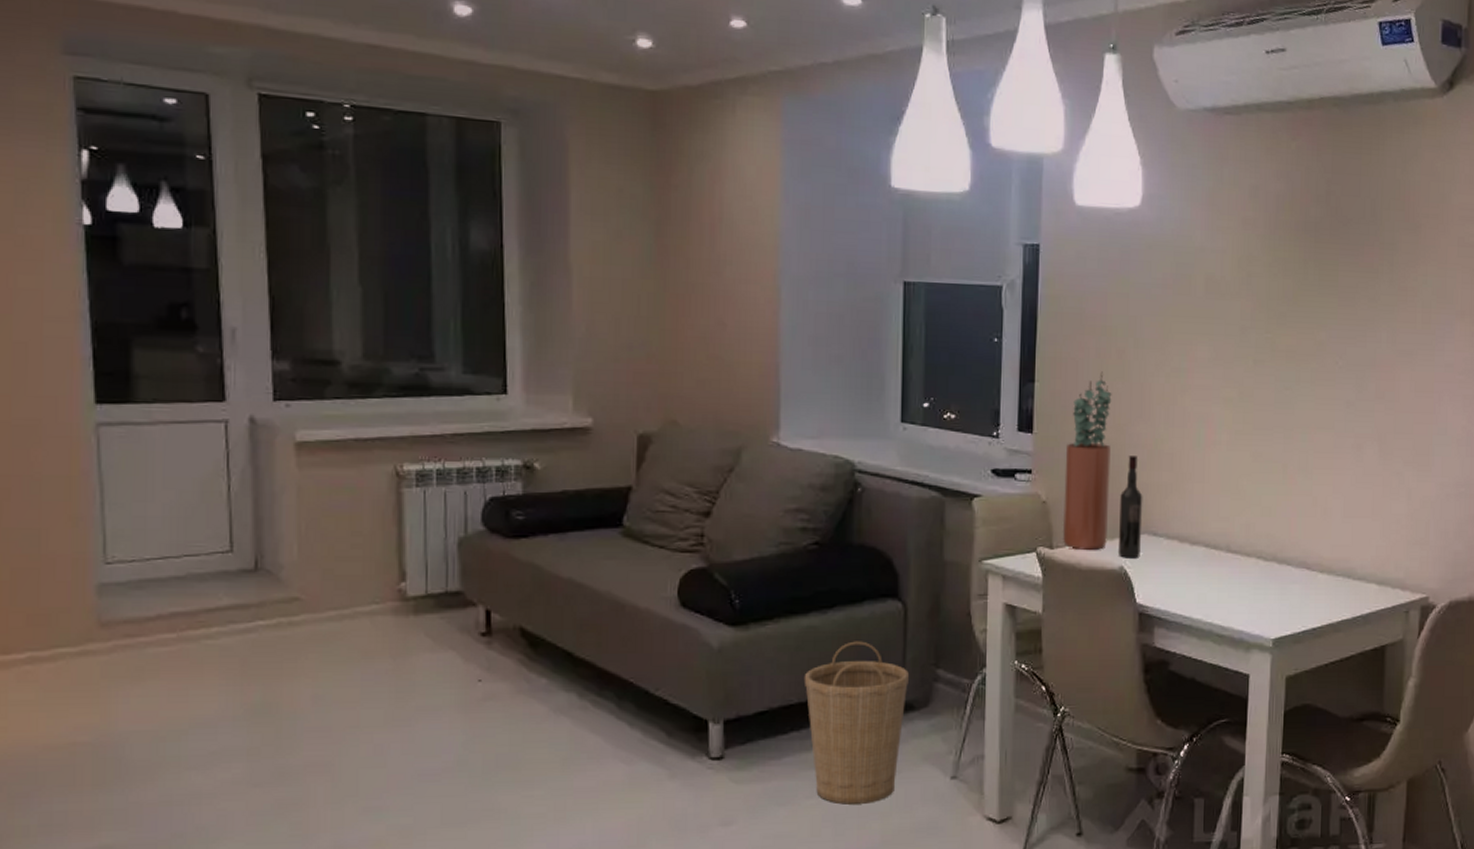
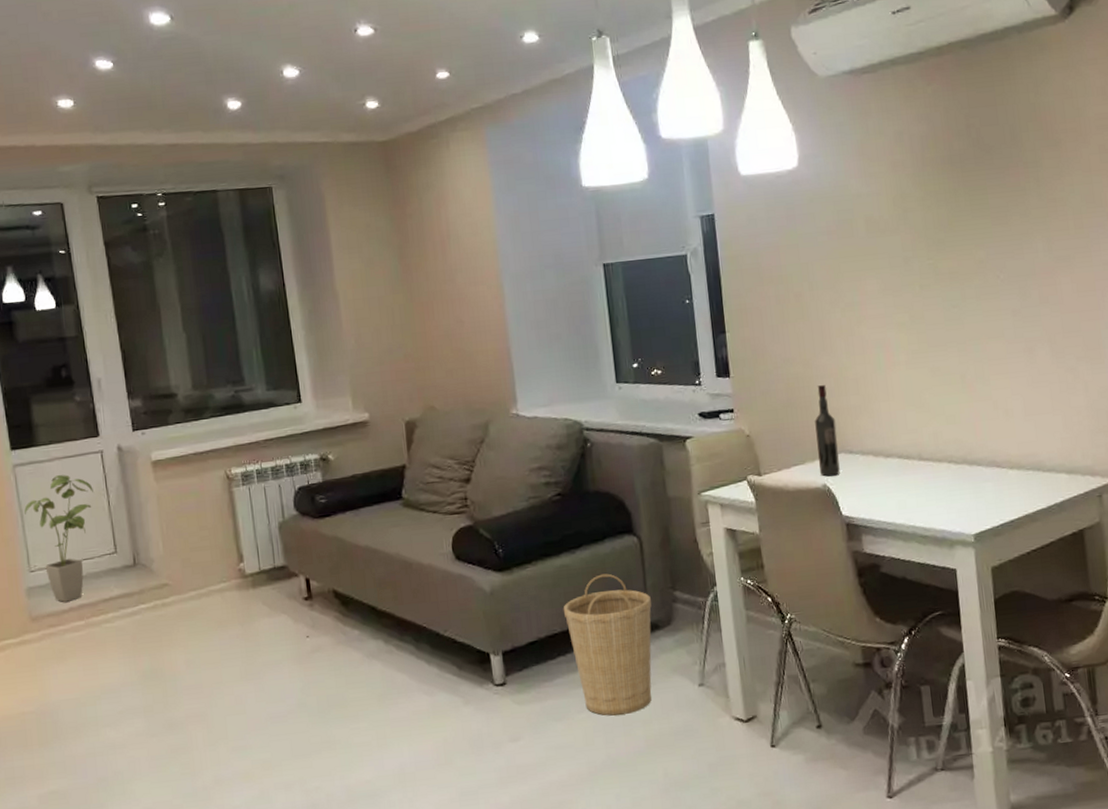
house plant: none [106,444,209,608] -> present [24,474,93,603]
vase: present [1063,371,1112,550] -> none [760,315,809,474]

